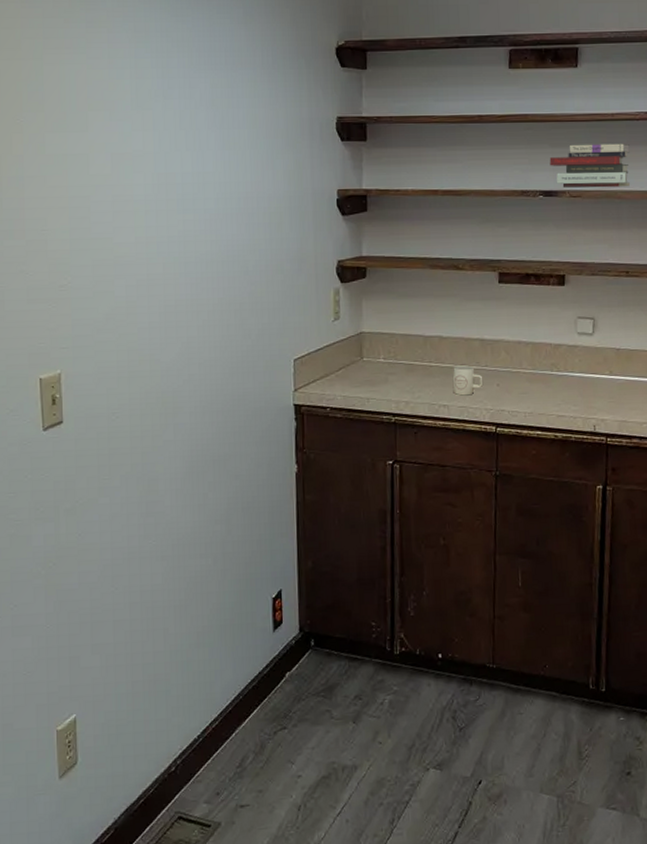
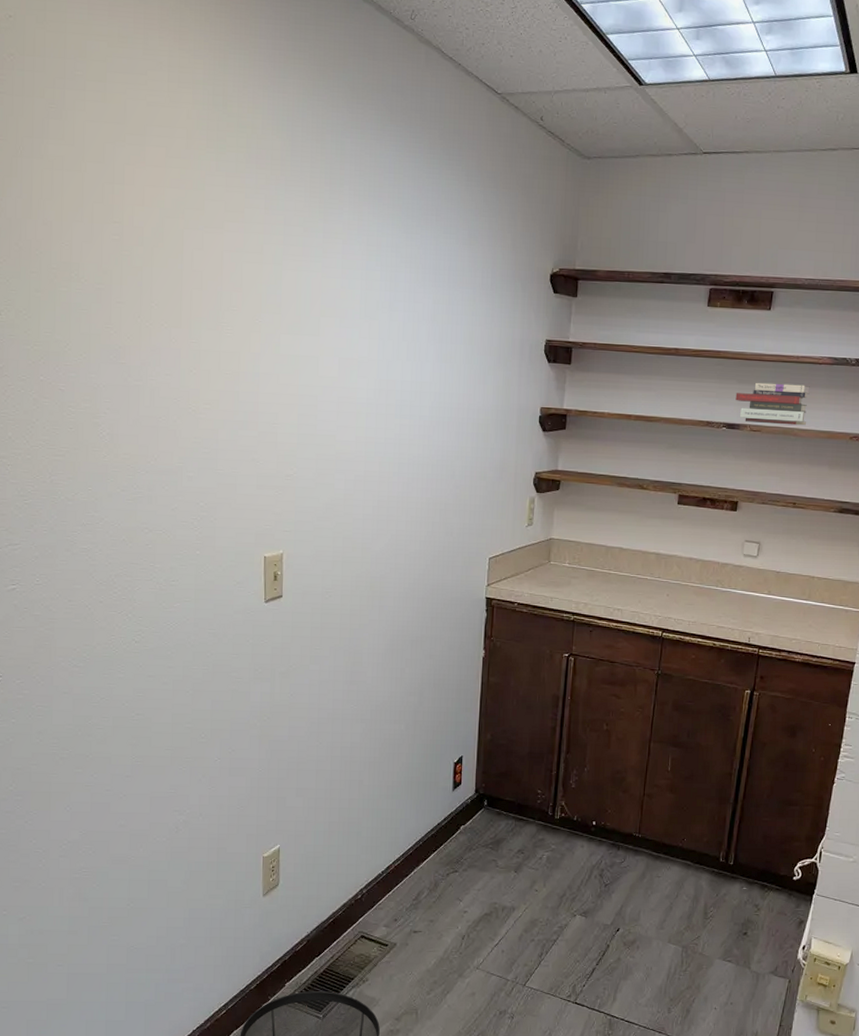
mug: present [452,365,484,396] -> none [627,575,655,602]

